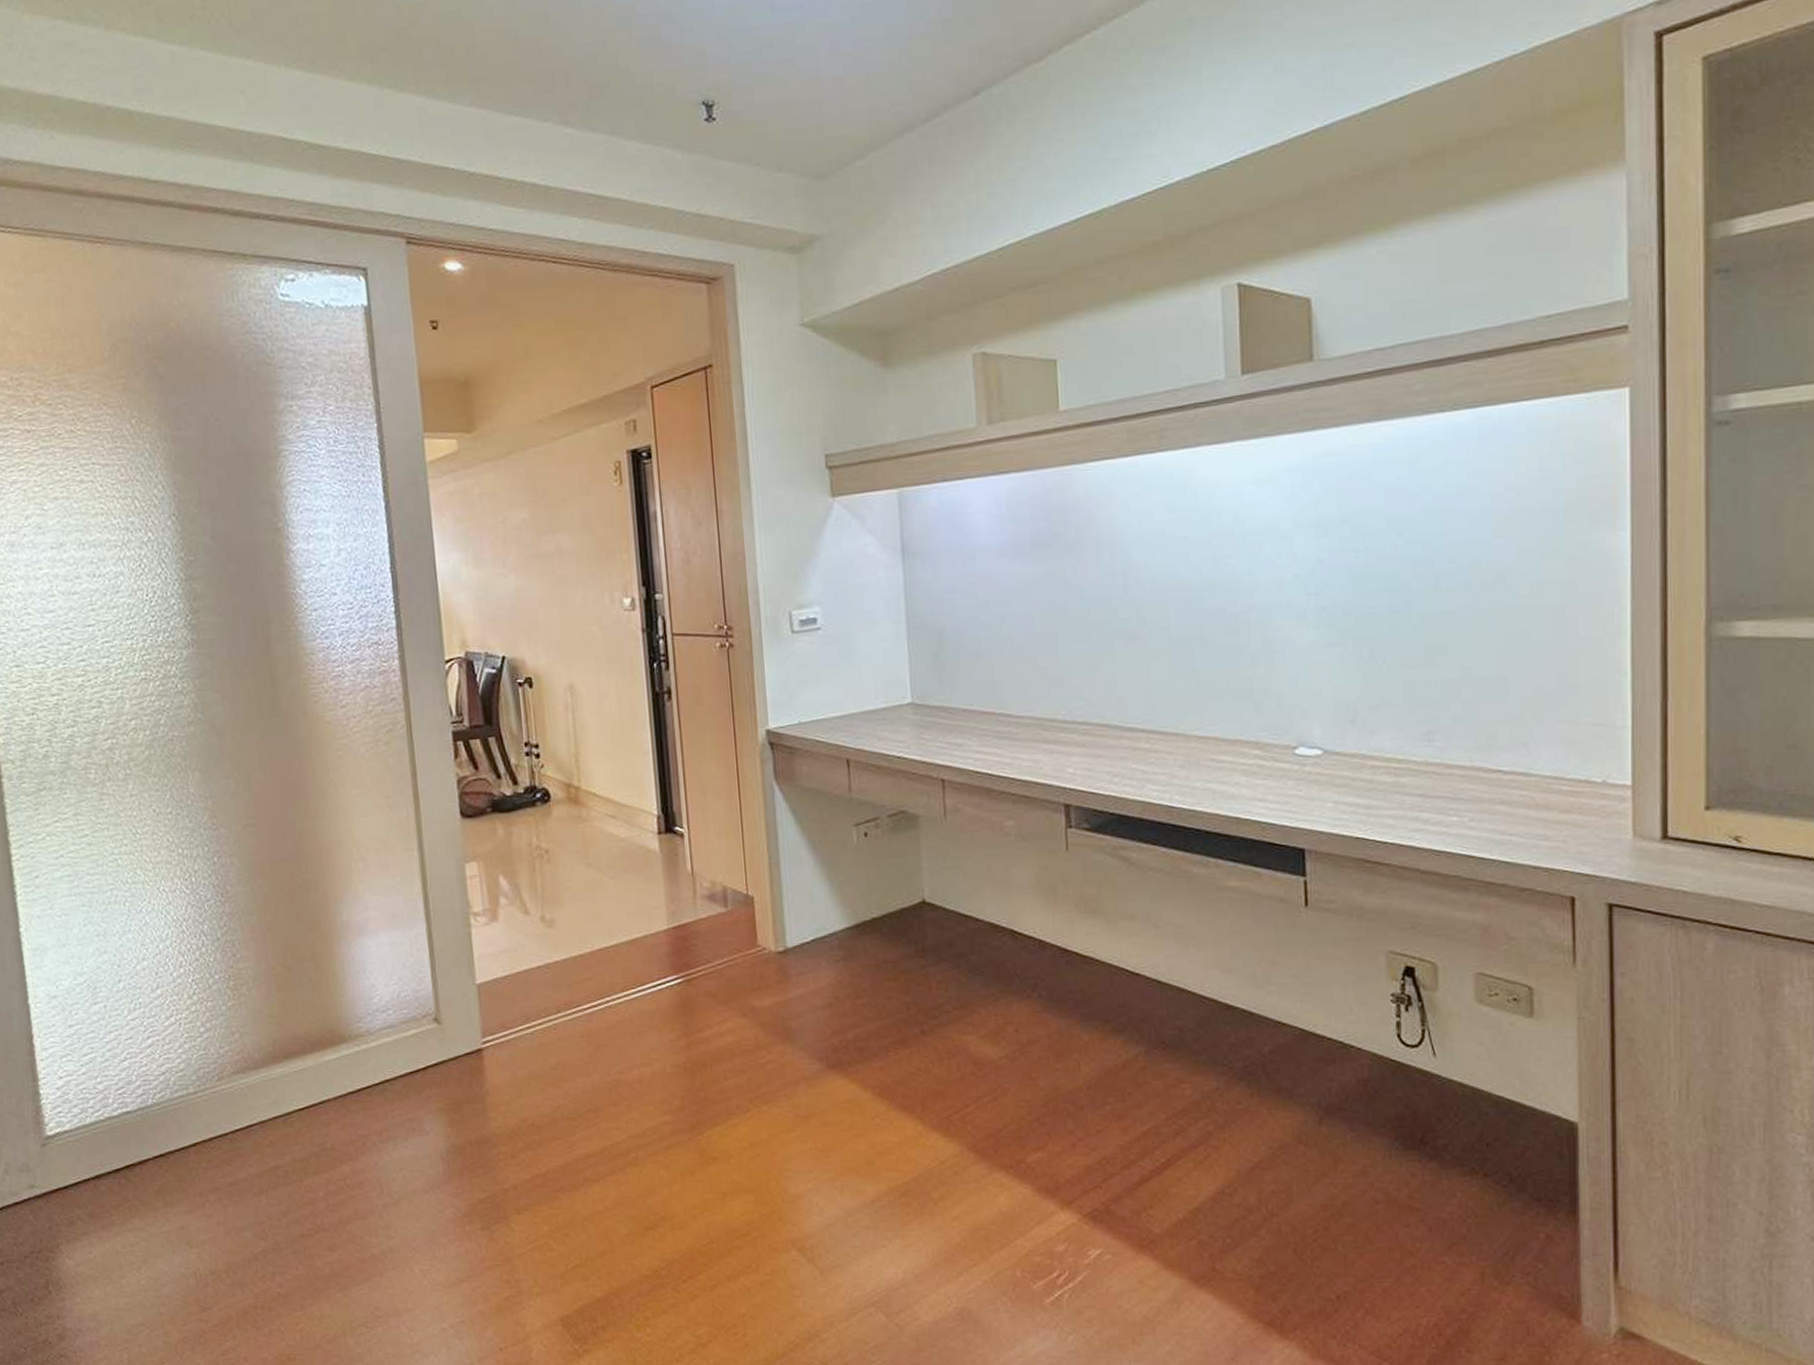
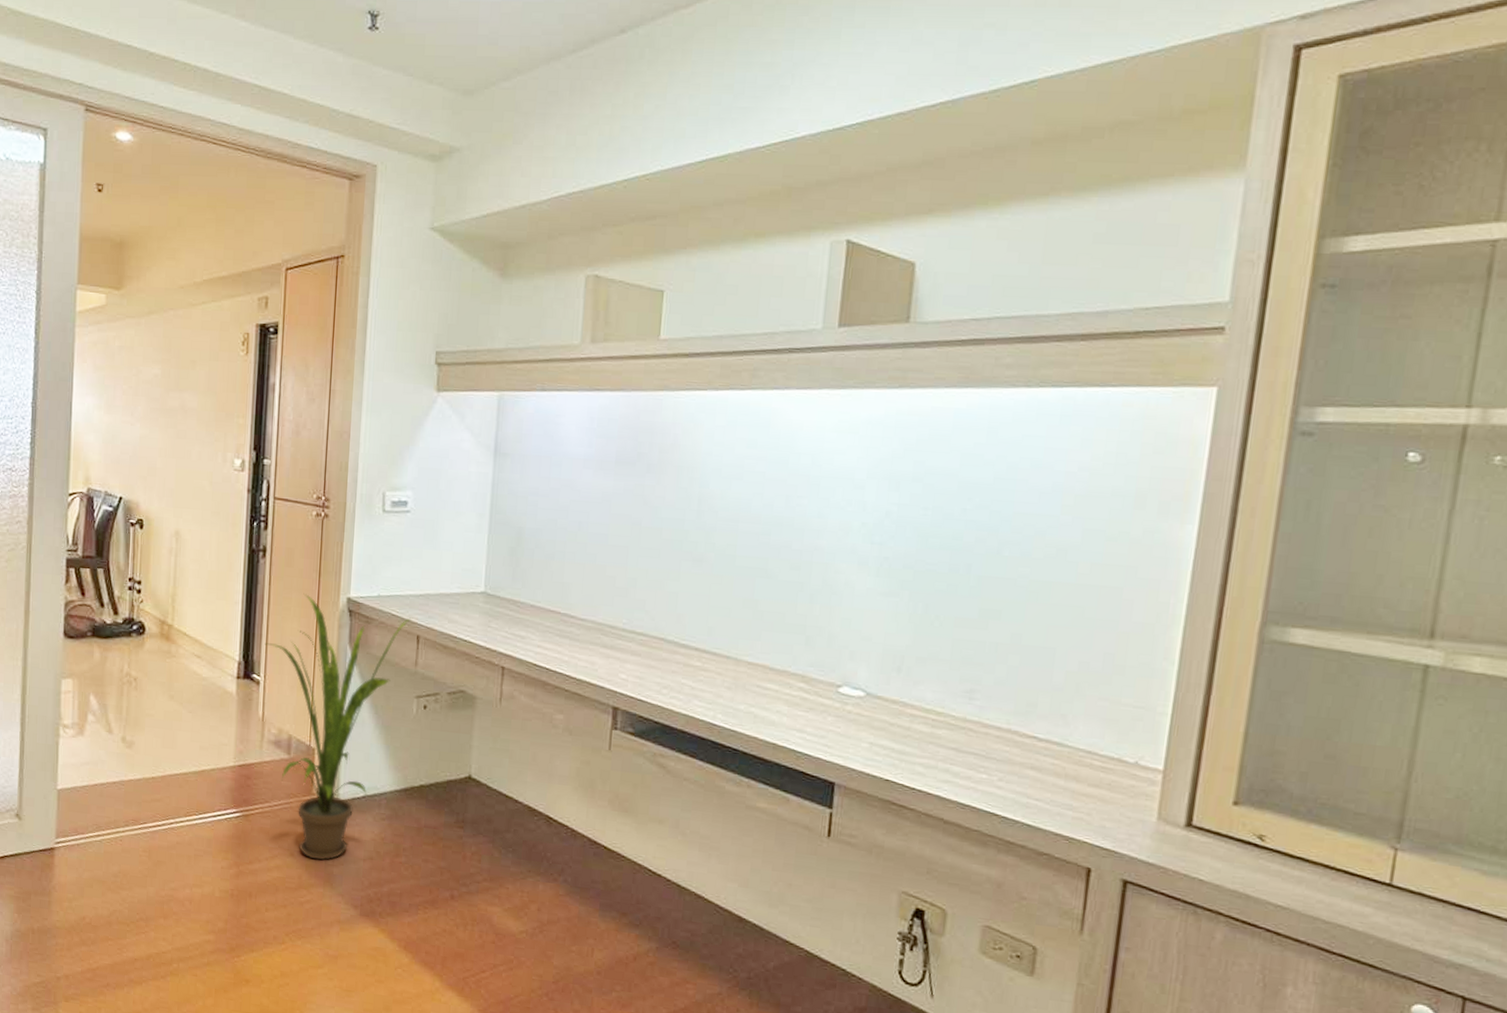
house plant: none [683,732,840,1016] -> present [264,593,413,861]

